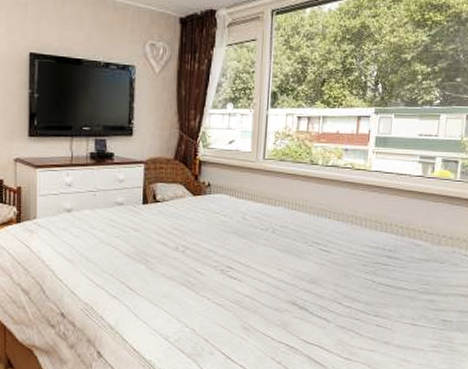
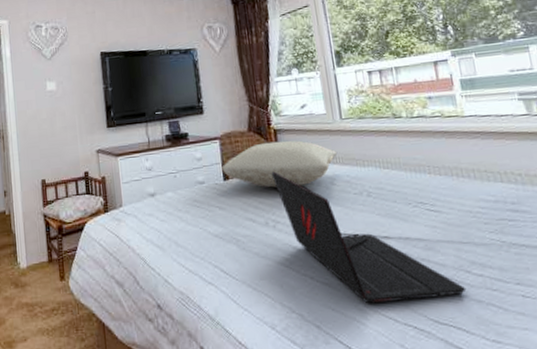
pillow: none [142,172,254,217] -> present [222,140,338,188]
laptop: none [189,201,335,324] -> present [271,171,467,304]

